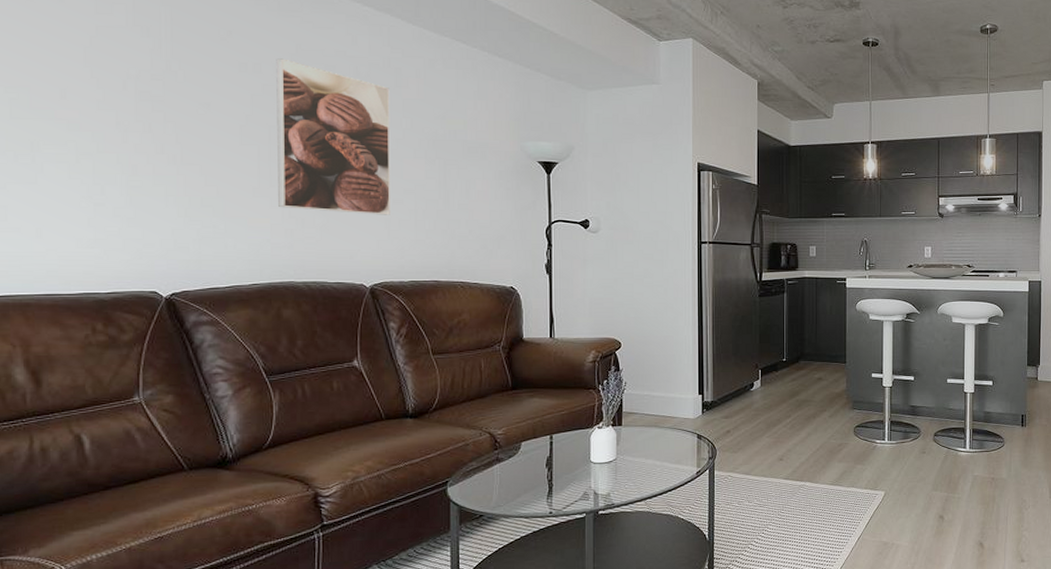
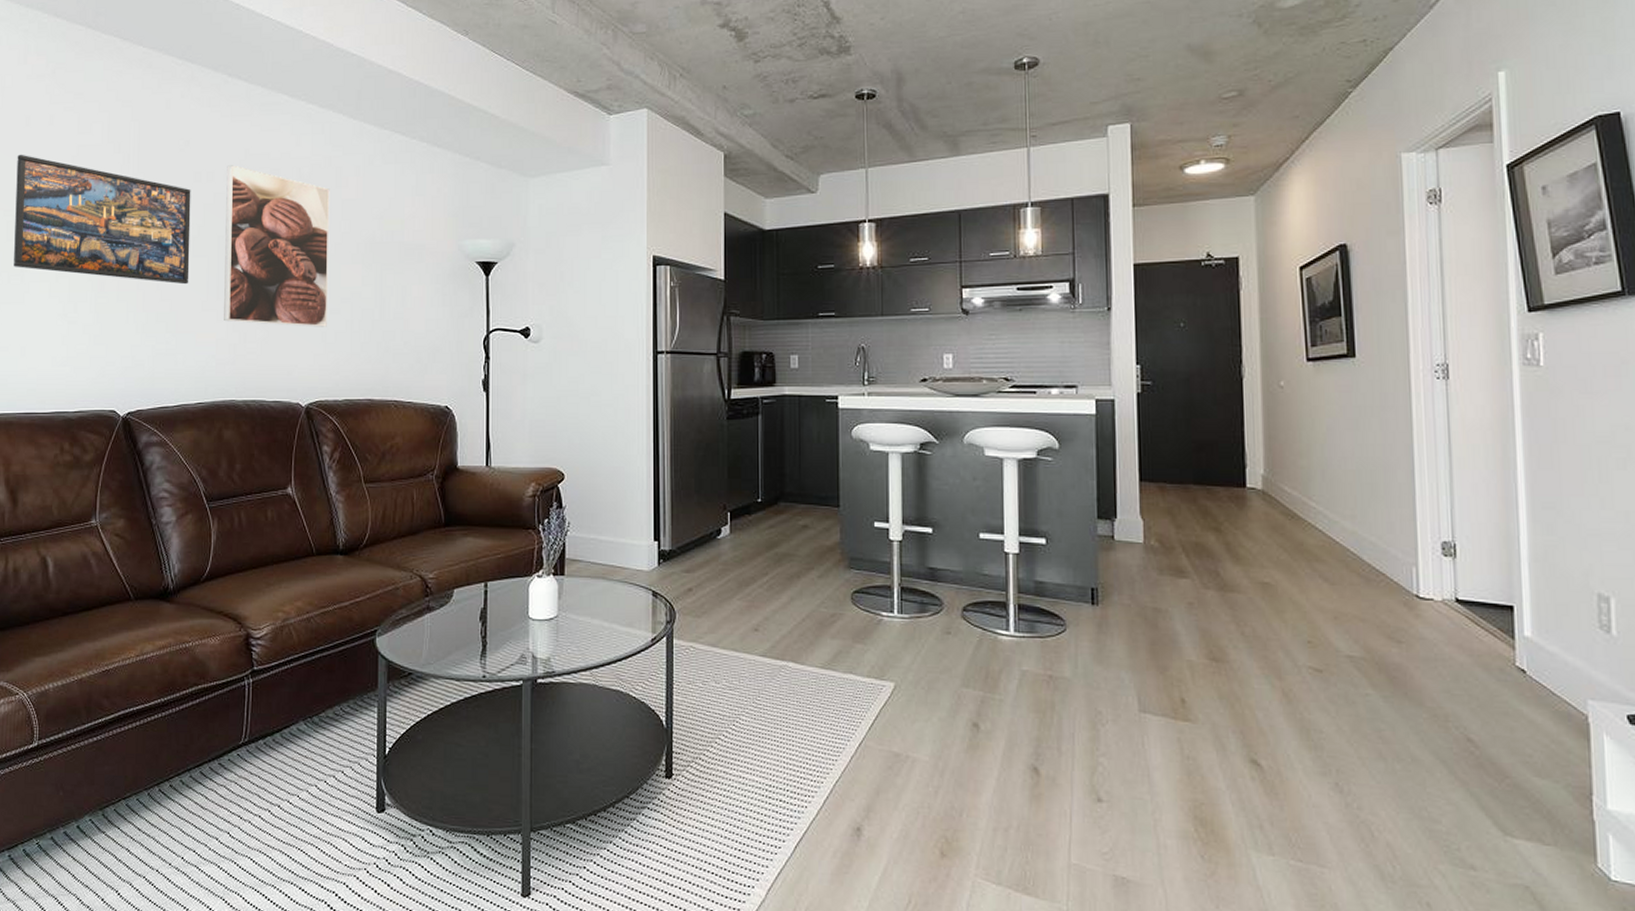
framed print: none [18,29,238,171] -> present [14,154,191,285]

